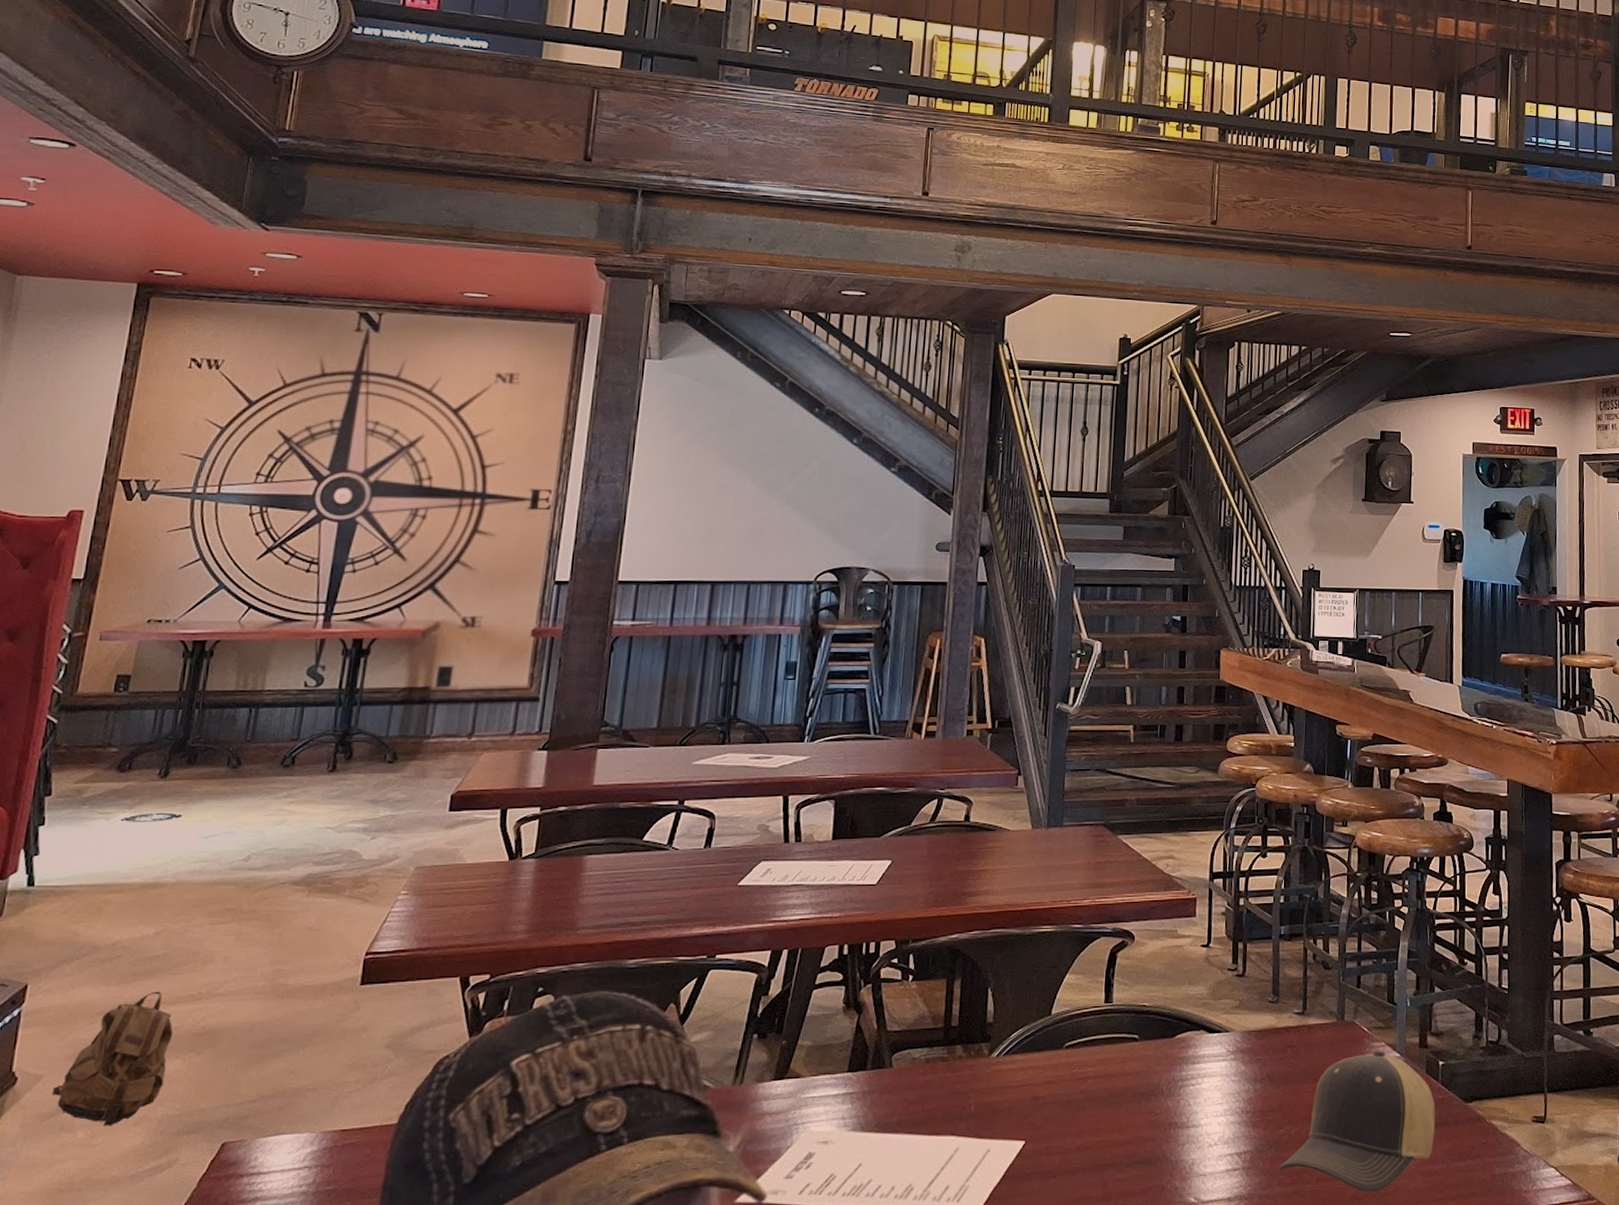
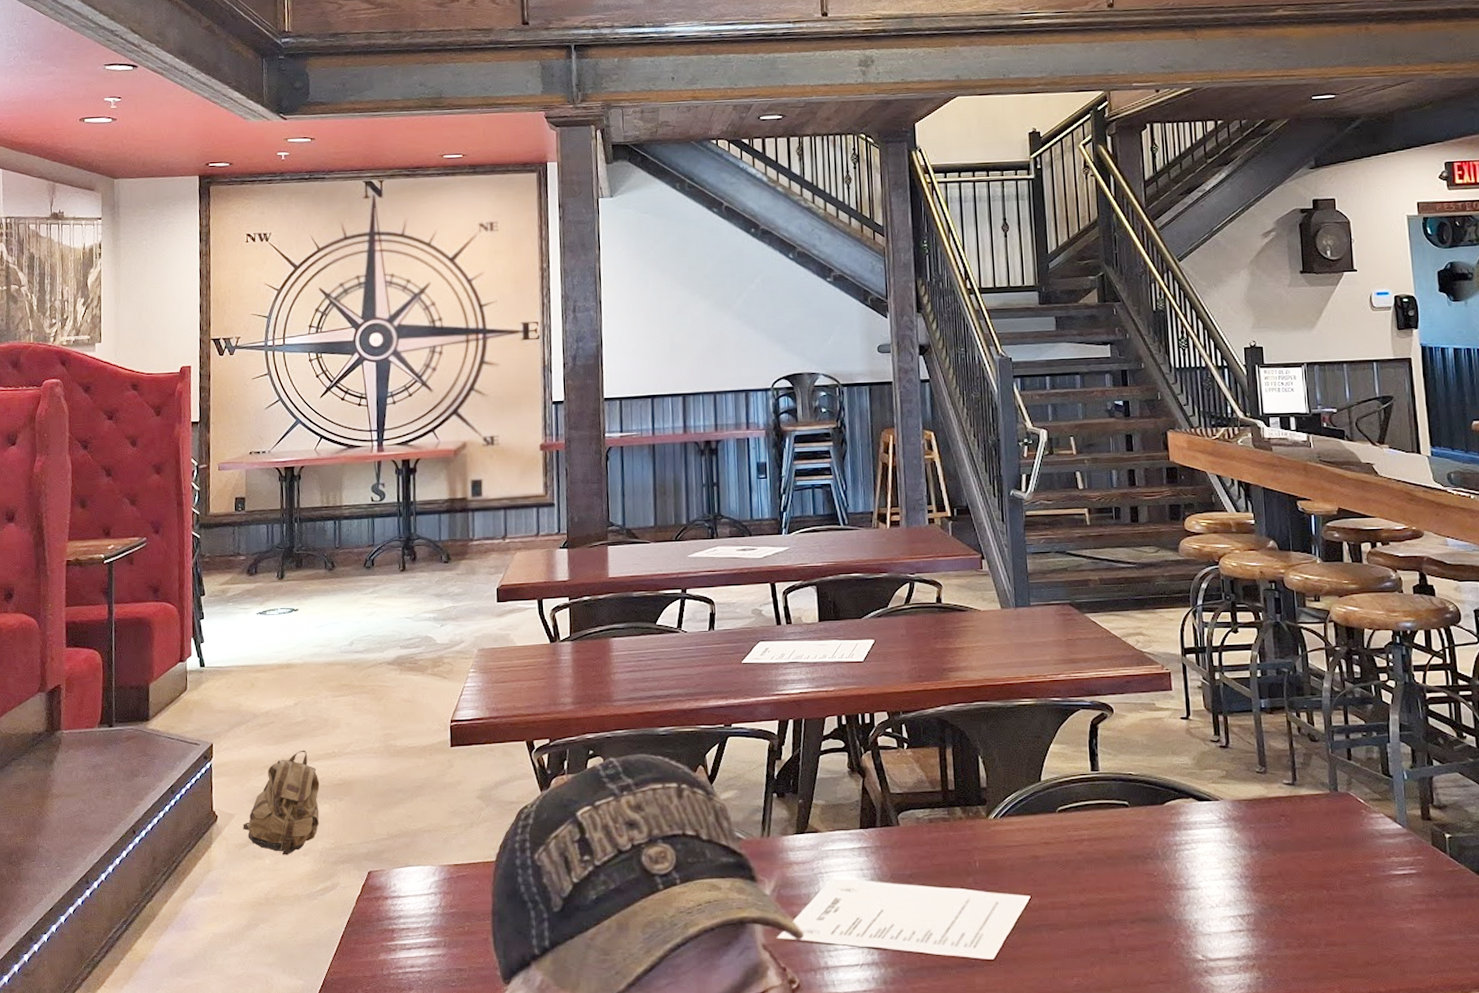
baseball cap: present [1277,1050,1436,1193] -> none [1283,821,1449,960]

